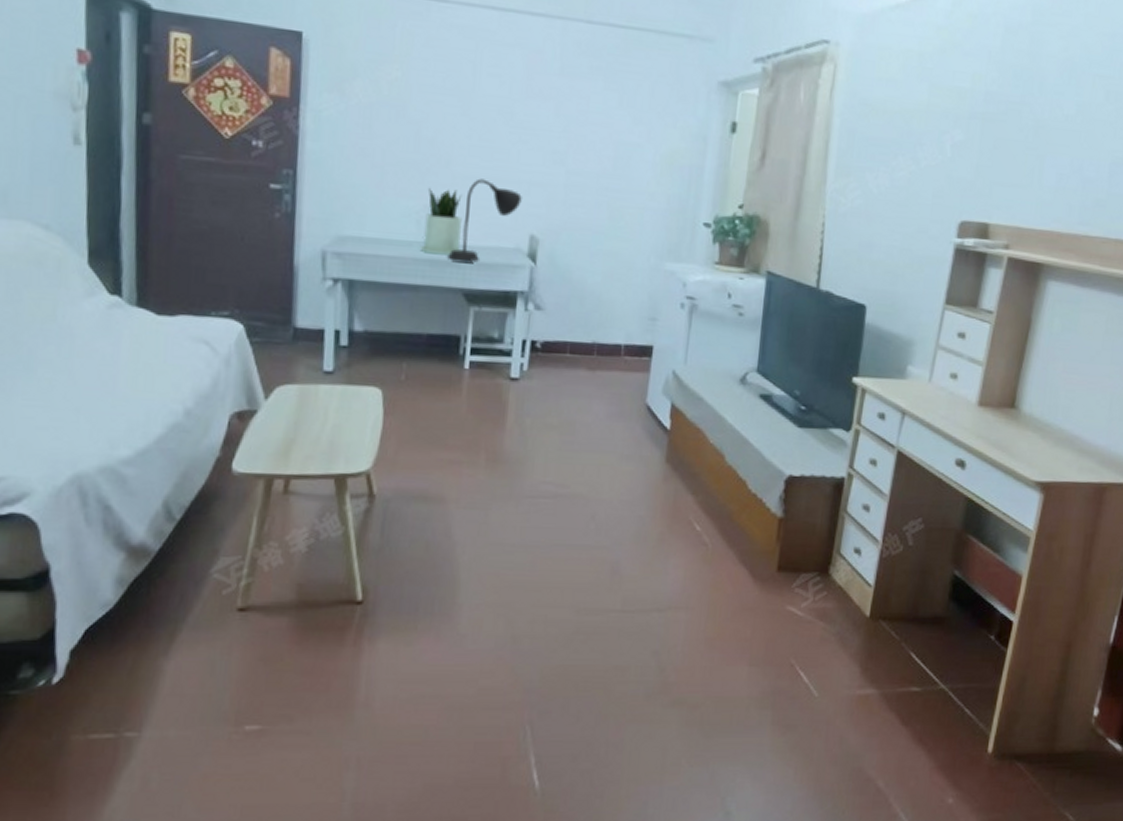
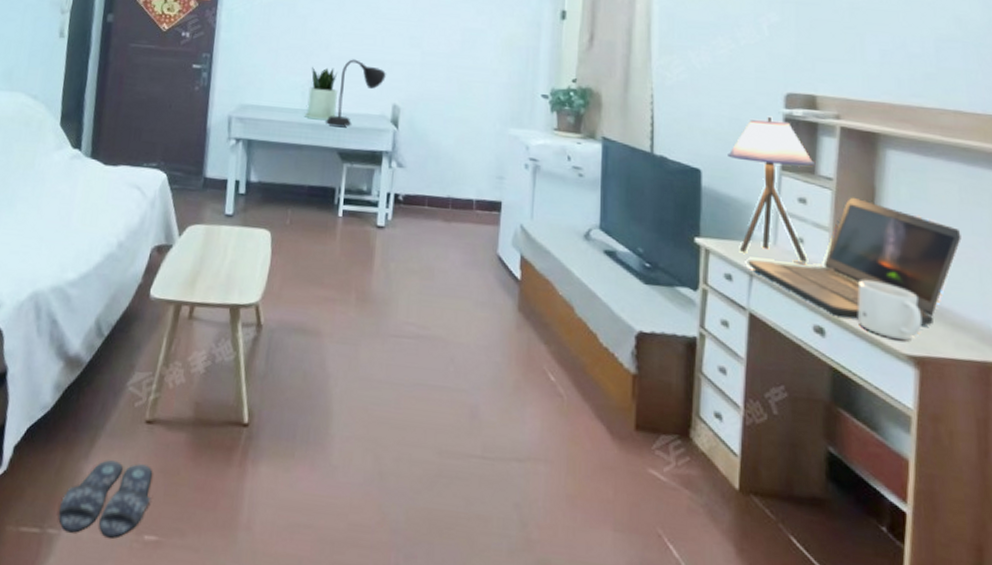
slippers: none [137,652,251,733] -> present [59,458,153,538]
table lamp: none [894,247,979,401] -> present [728,117,816,265]
laptop computer: none [900,330,1101,452] -> present [746,197,962,325]
mug: none [996,413,1054,469] -> present [857,280,923,341]

